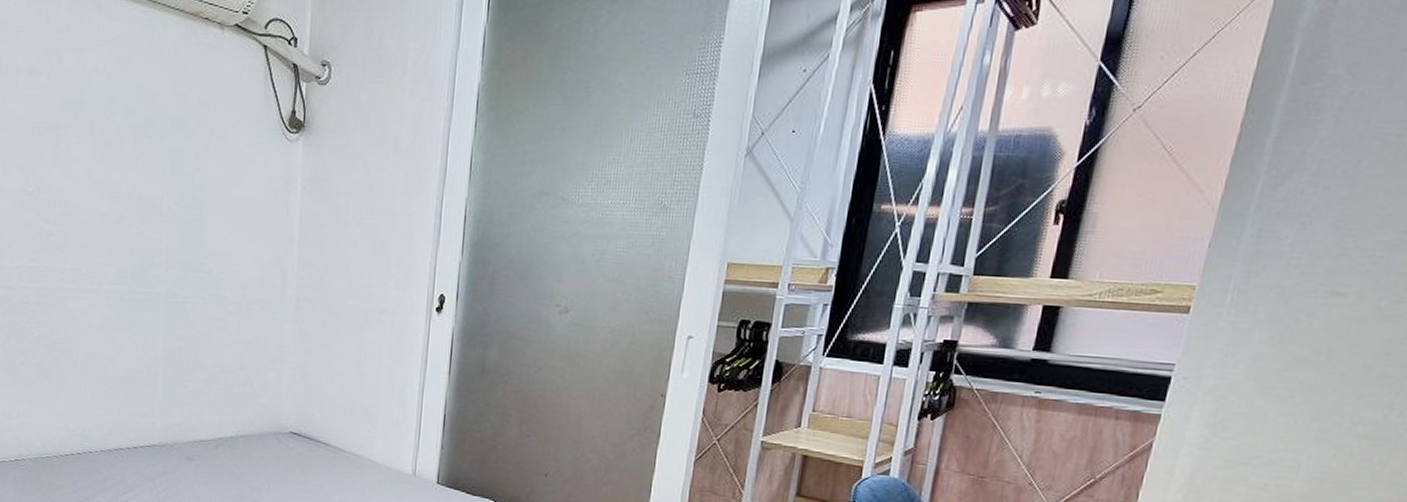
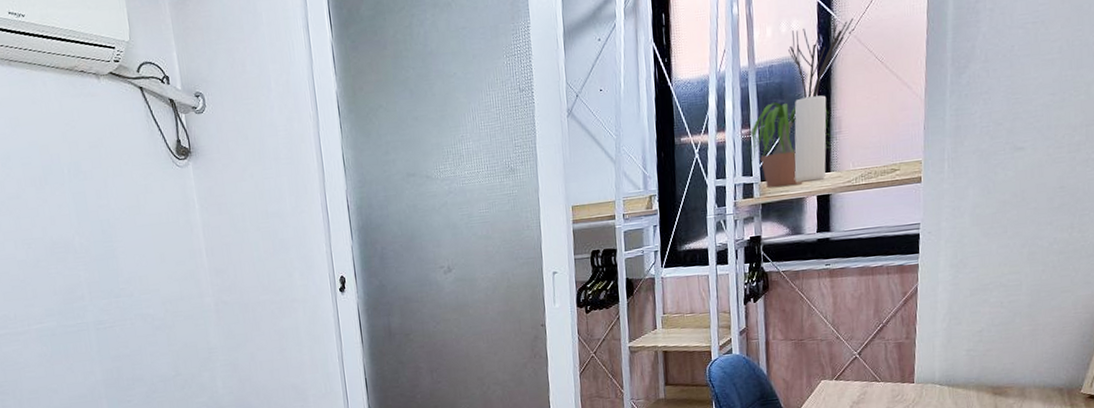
potted plant: none [964,181,1087,288] -> present [747,102,837,189]
vase: none [1018,89,1144,288] -> present [787,17,854,183]

